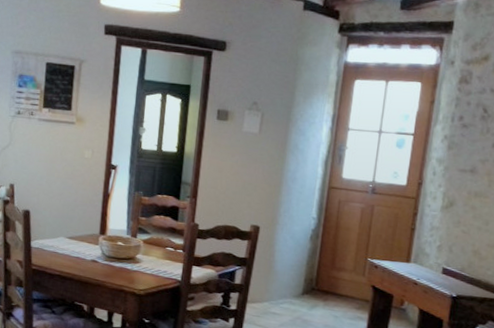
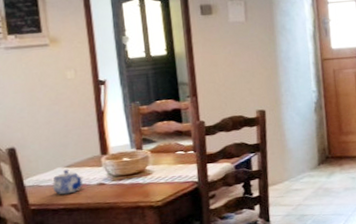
teapot: none [53,240,81,263] -> present [52,169,83,195]

